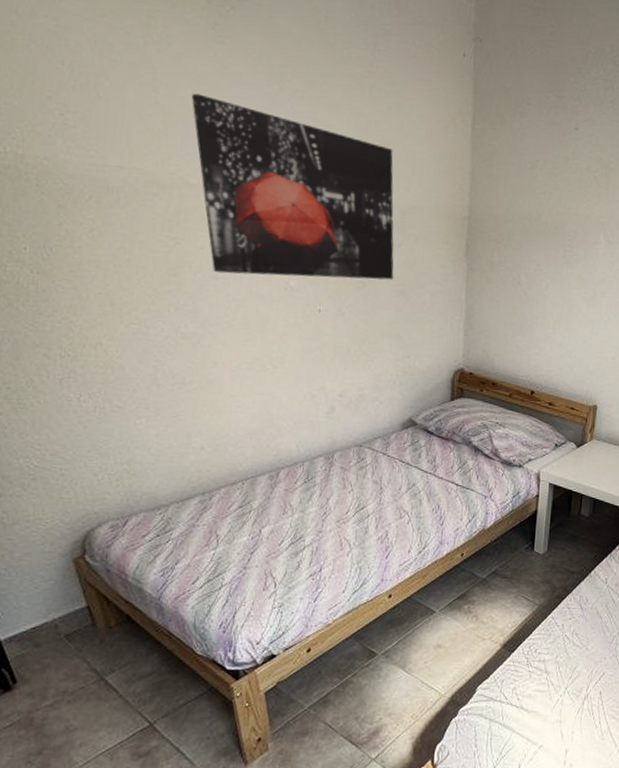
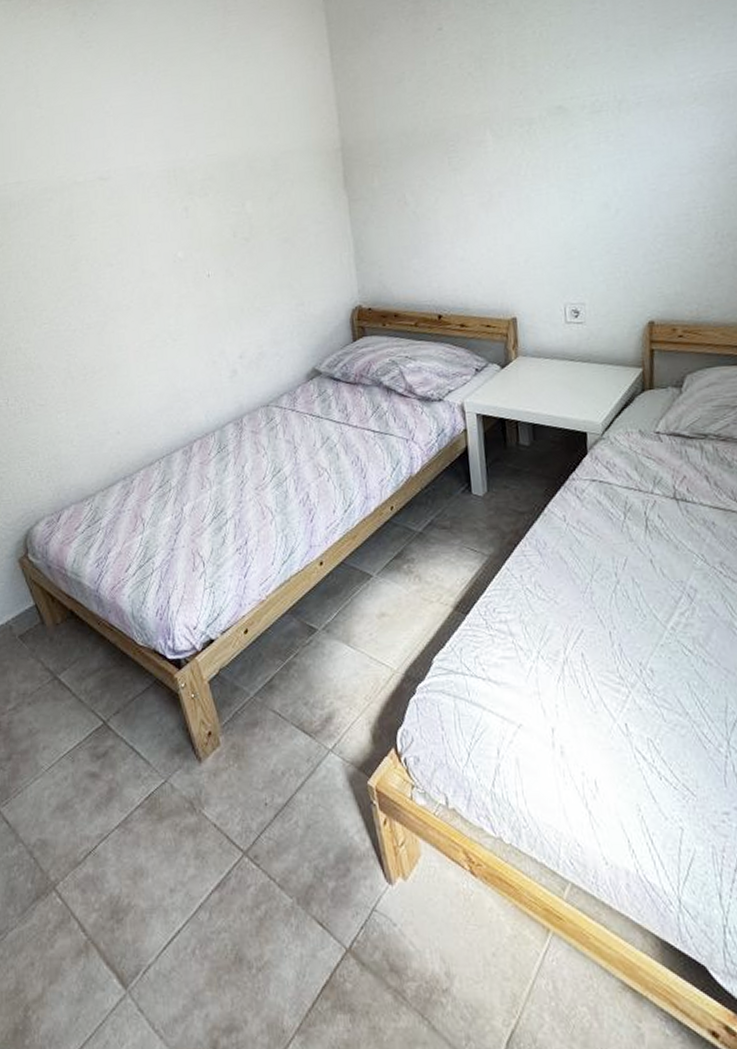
wall art: present [191,93,394,280] -> none [69,98,276,260]

